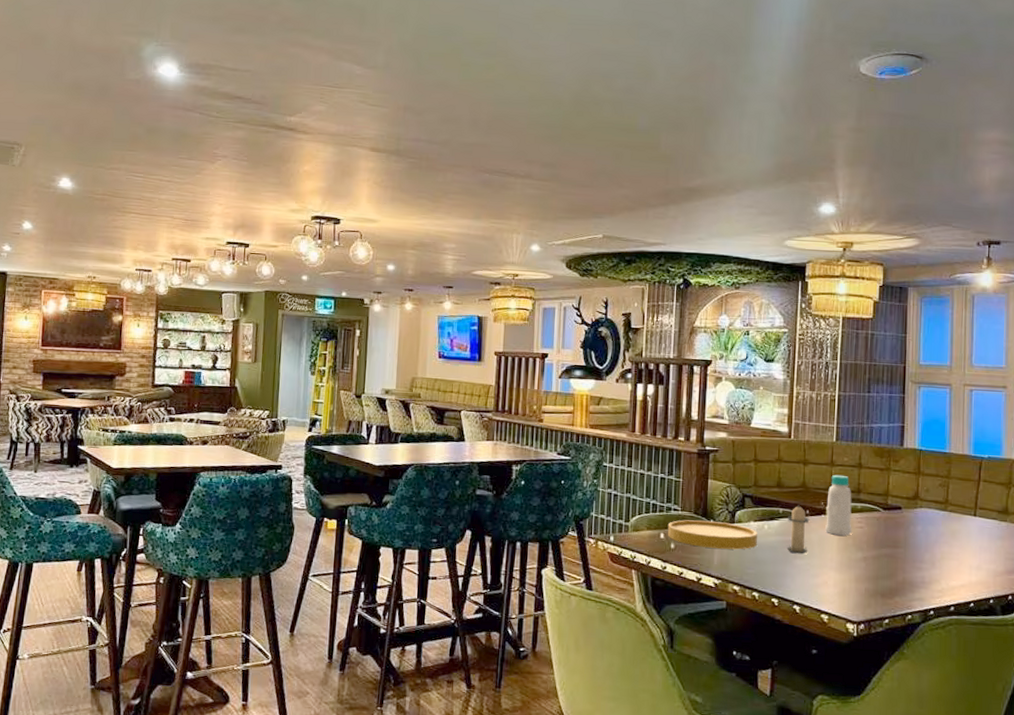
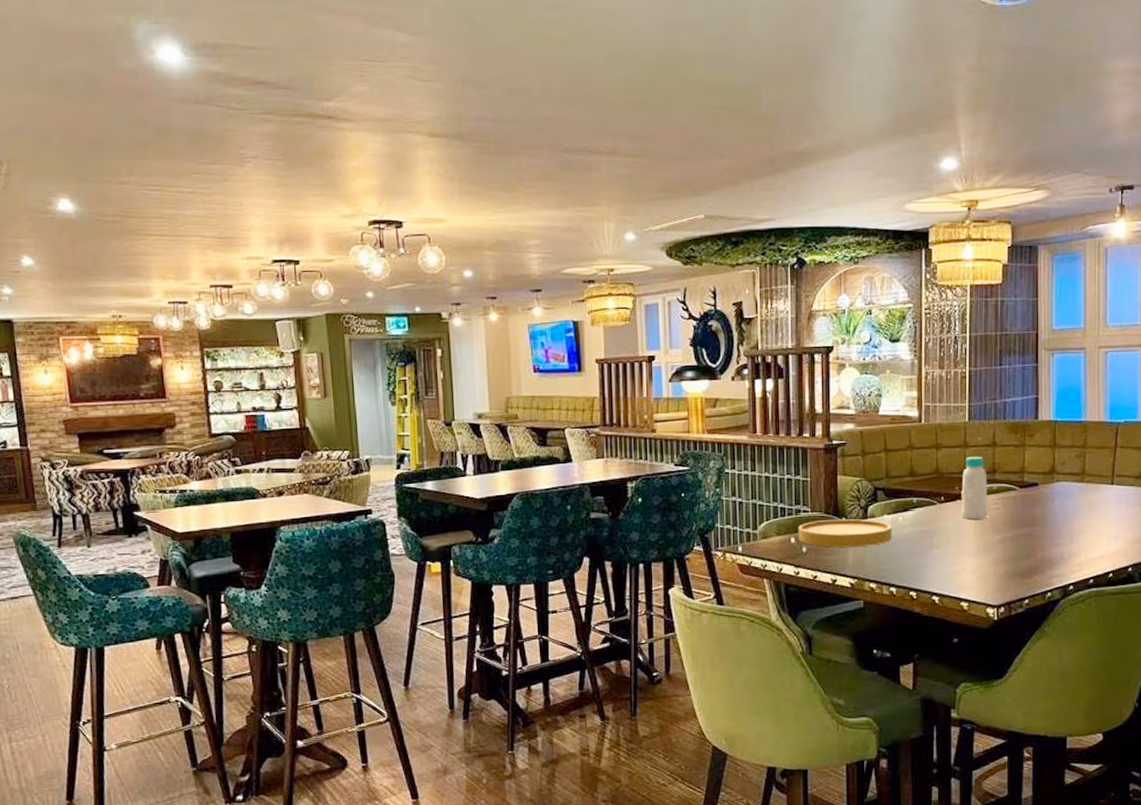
candle: present [786,505,810,554] -> none [921,492,945,544]

